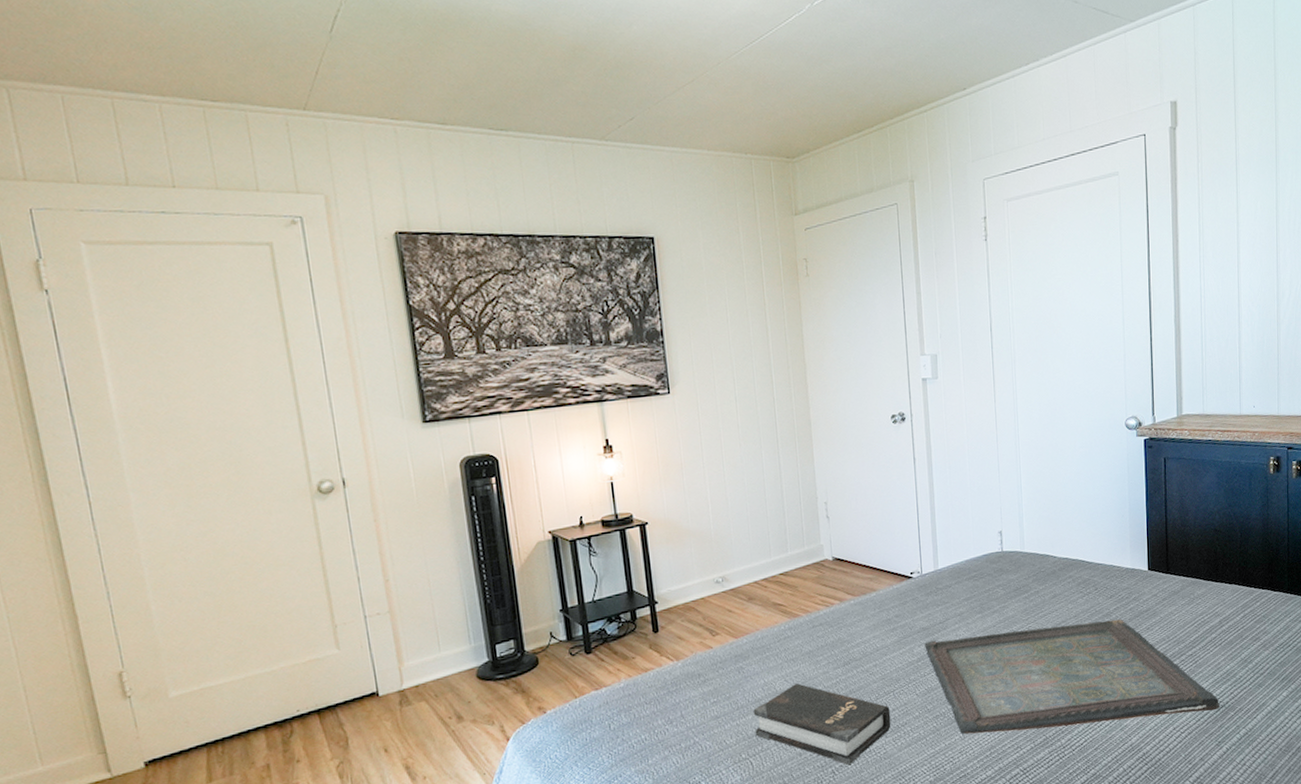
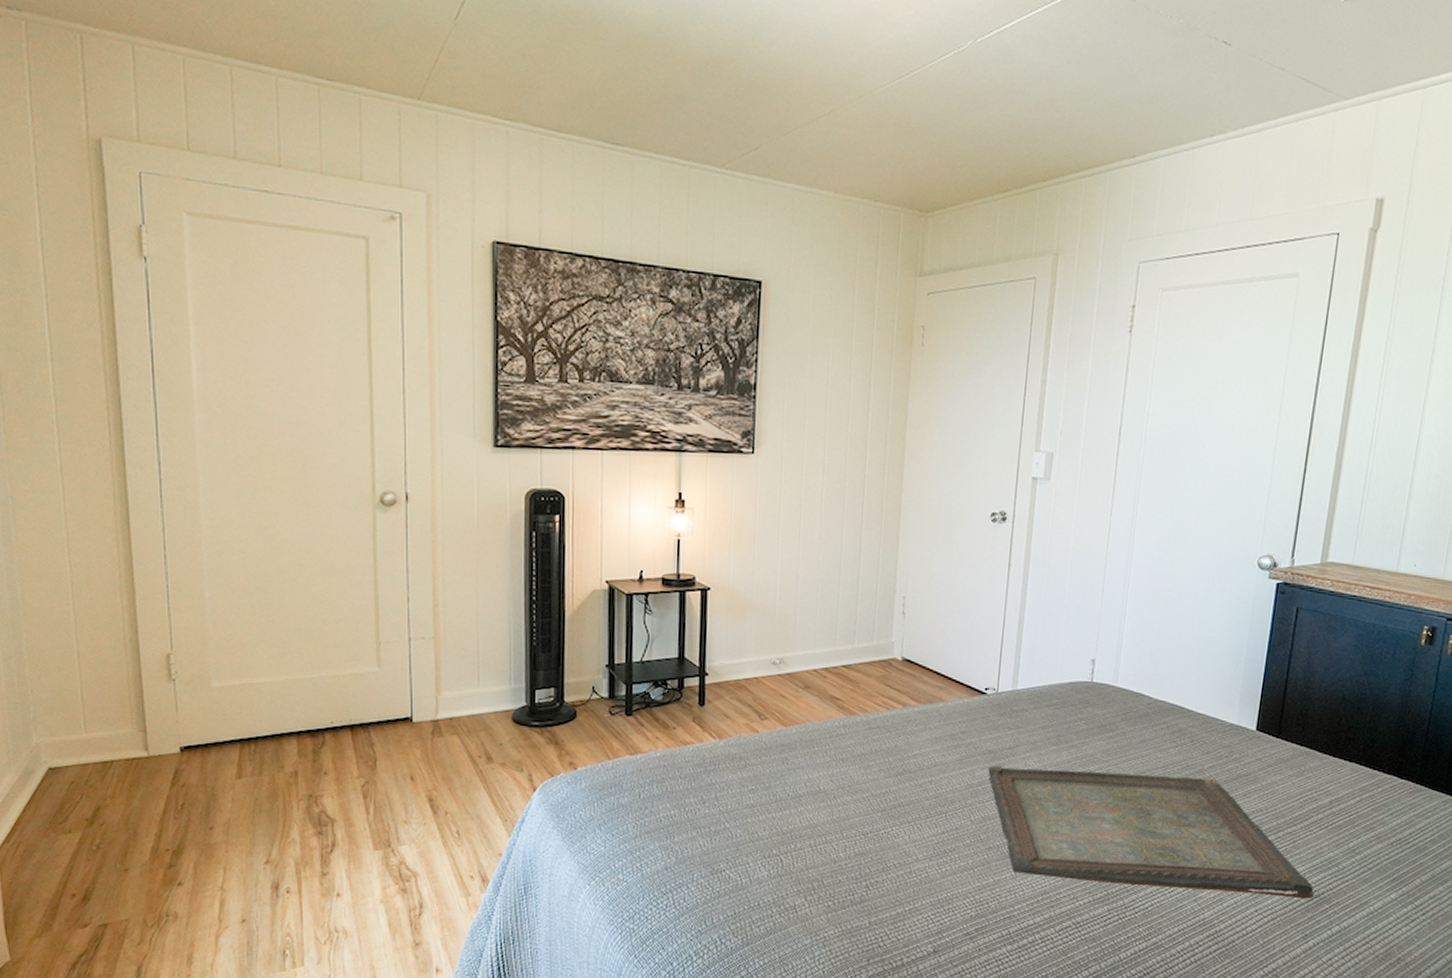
hardback book: present [753,683,891,766] -> none [790,786,940,883]

